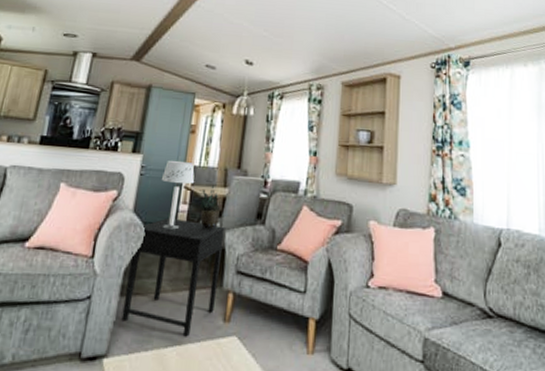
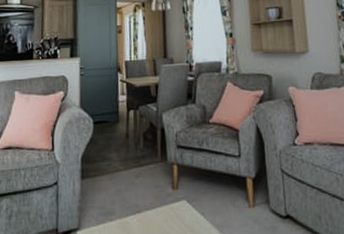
side table: present [121,218,226,337] -> none [85,108,163,206]
table lamp: present [161,159,195,230] -> none [99,58,129,119]
potted plant: present [199,184,221,230] -> none [134,74,155,114]

